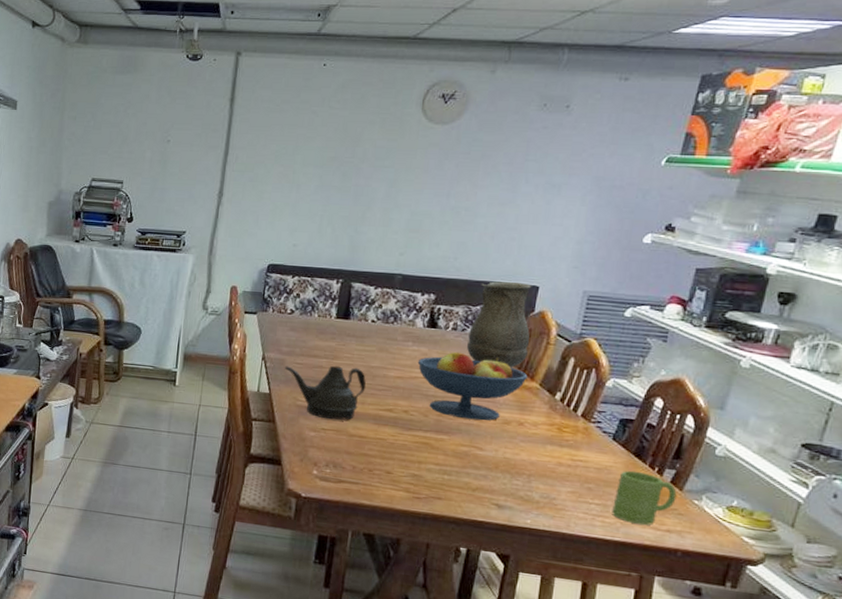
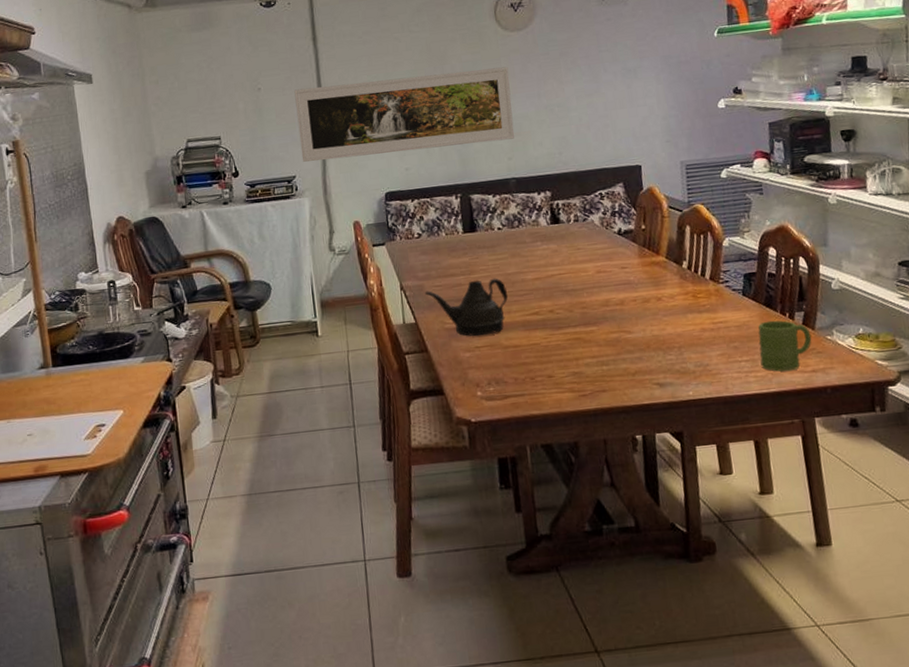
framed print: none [195,147,423,235] -> present [294,66,515,162]
fruit bowl: present [417,352,528,421] -> none [550,240,654,307]
vase: present [466,281,532,368] -> none [589,164,648,248]

